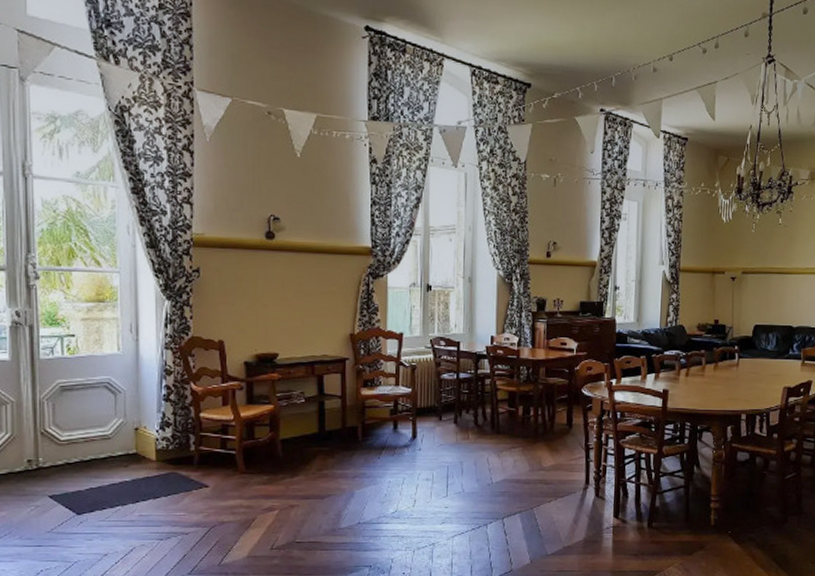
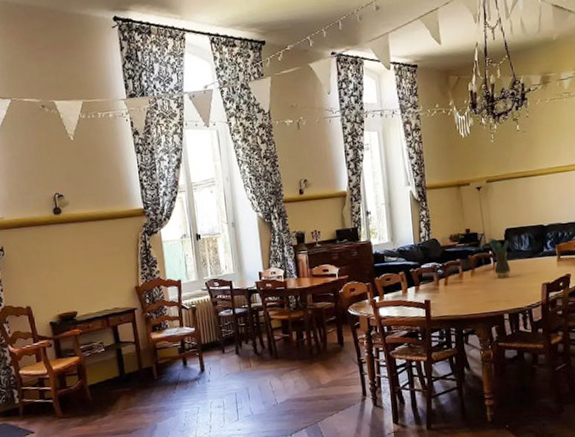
vase: none [736,332,757,378] -> present [488,237,510,280]

